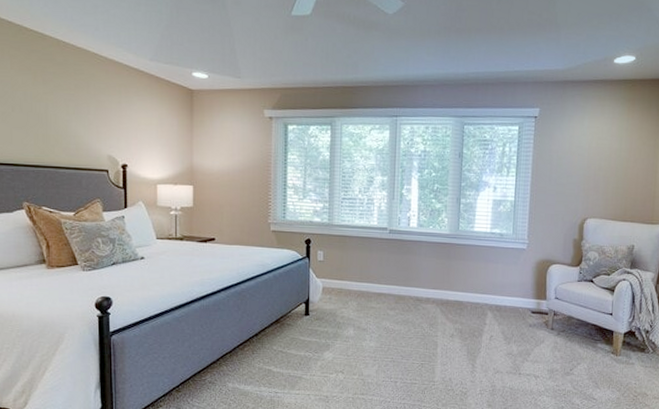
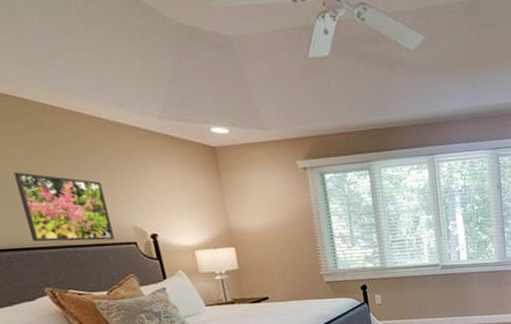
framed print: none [22,97,91,165] -> present [14,172,114,242]

